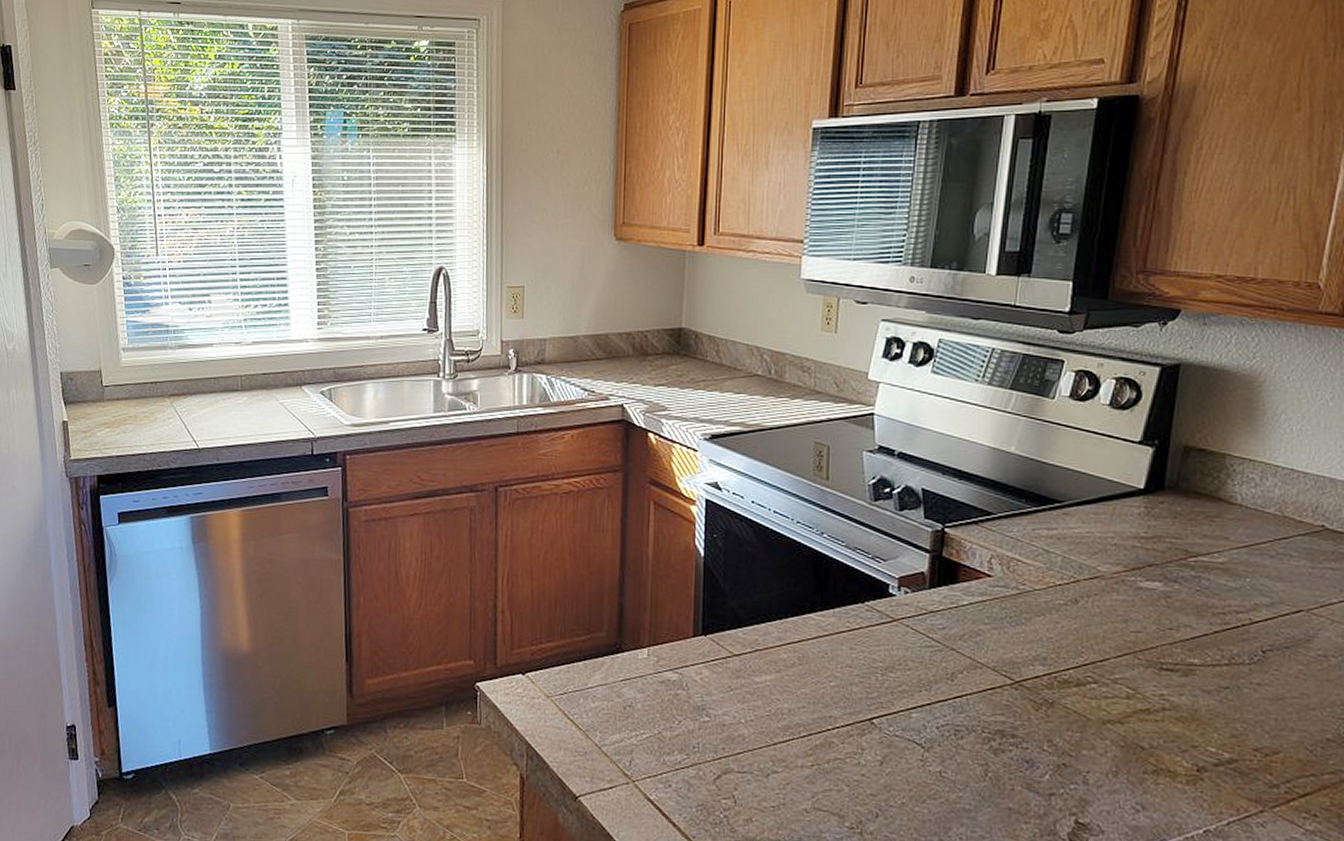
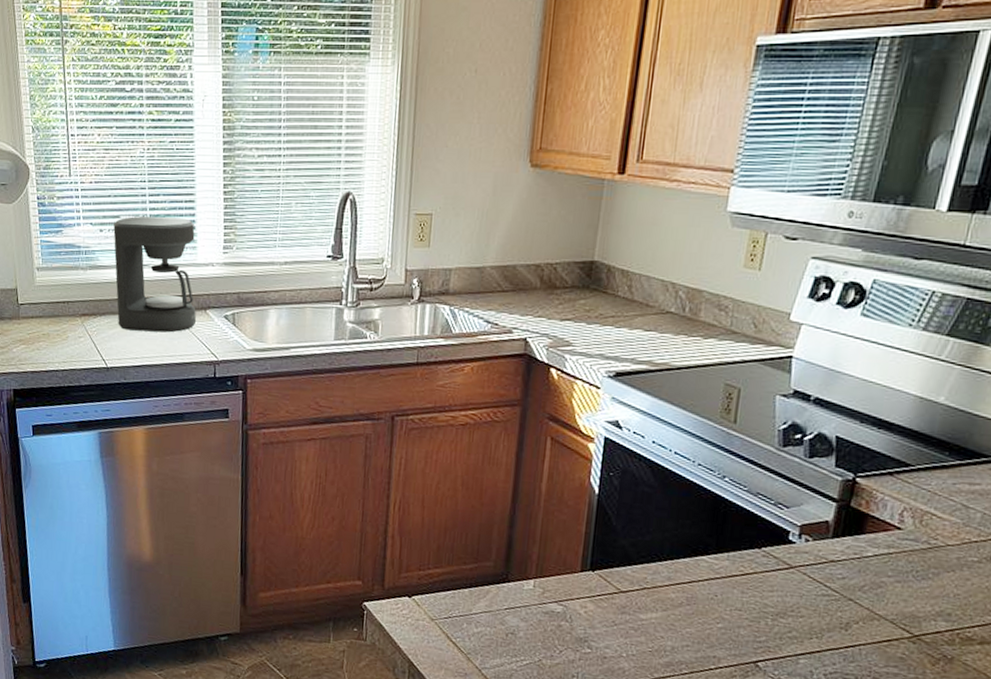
coffee maker: none [203,294,292,411] -> present [113,216,197,333]

